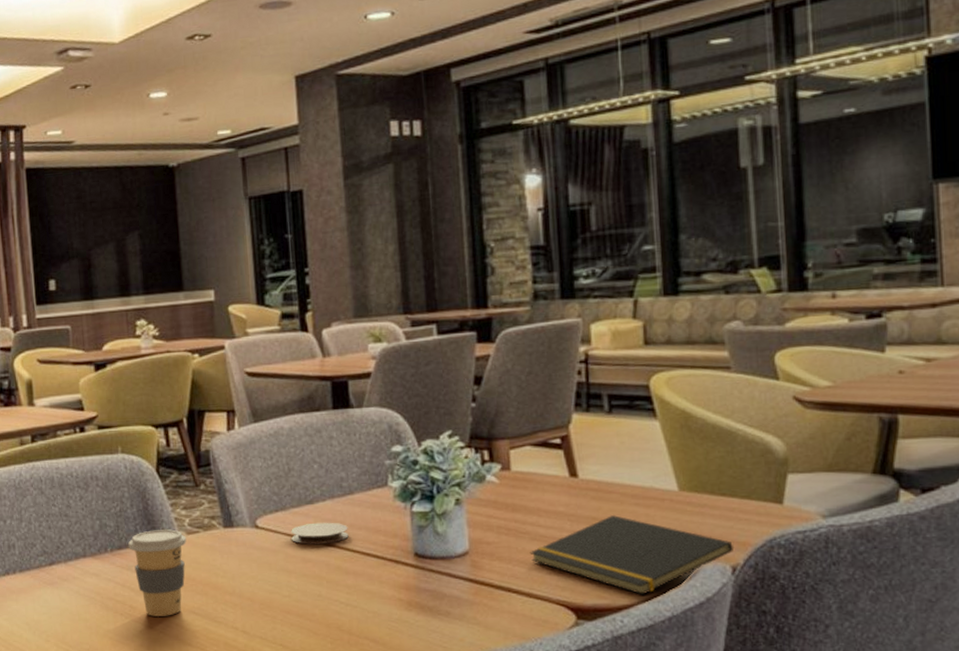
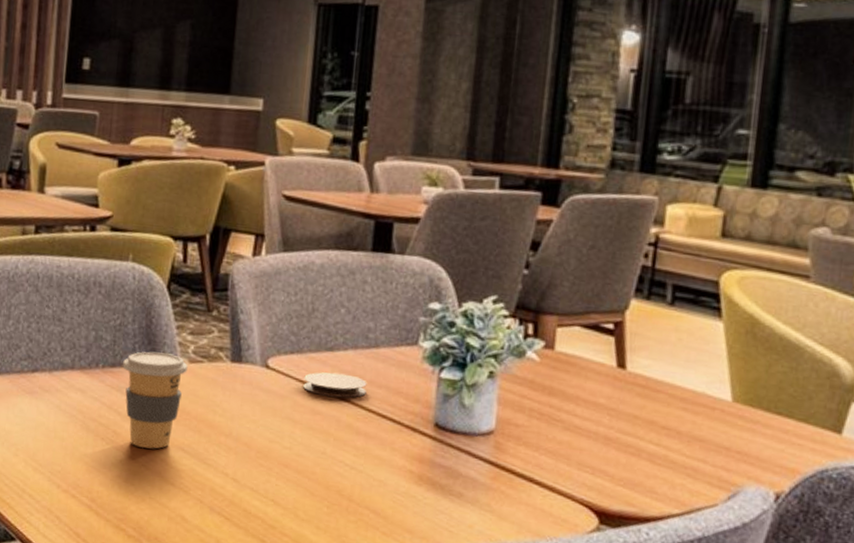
notepad: present [530,514,735,595] -> none [560,416,782,509]

